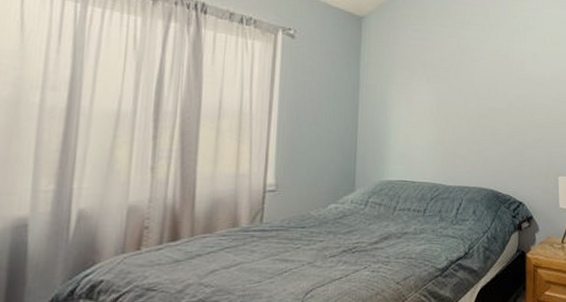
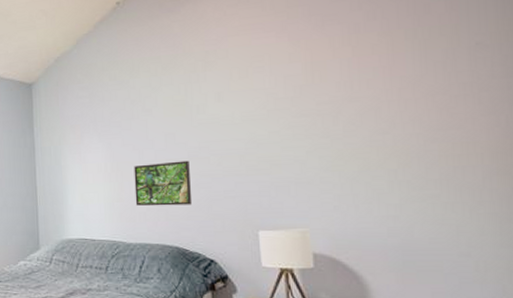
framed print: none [457,110,508,151] -> present [134,160,193,206]

